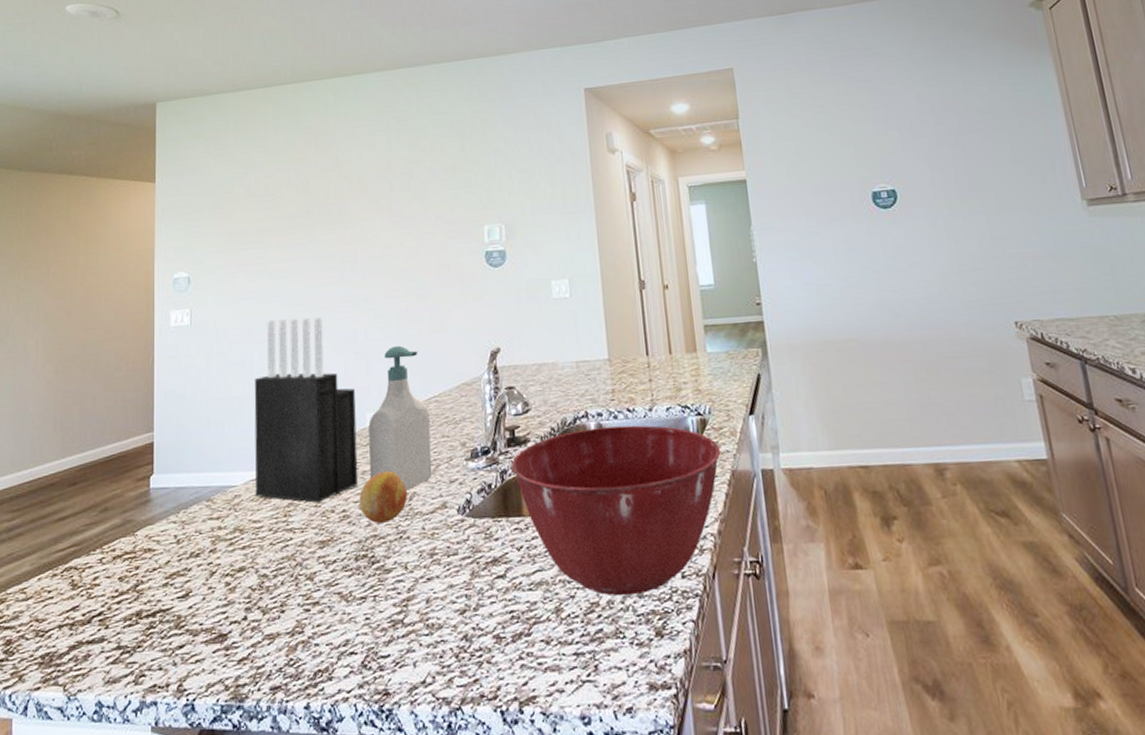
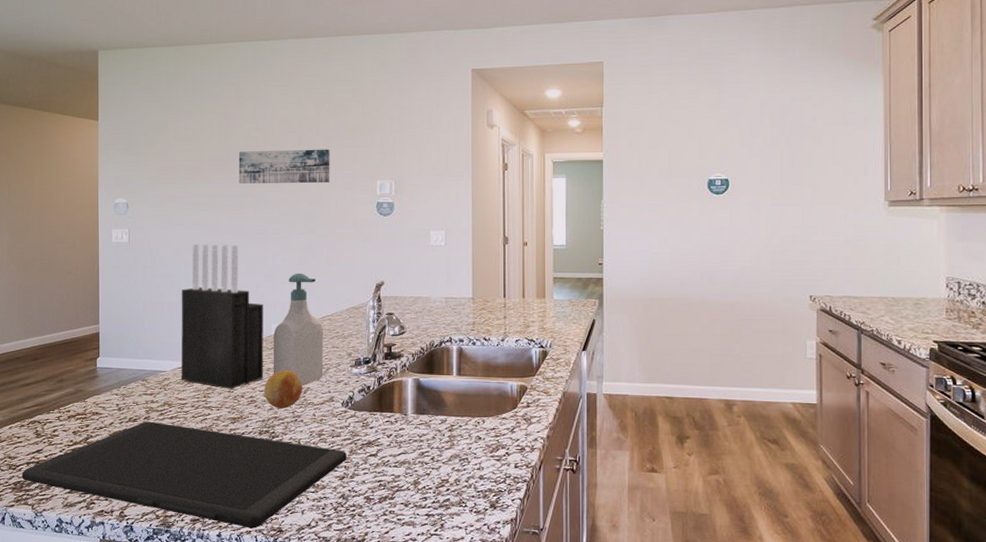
cutting board: none [51,555,468,694] -> present [21,421,347,529]
wall art: none [319,193,429,243] -> present [238,149,330,184]
mixing bowl: present [511,425,721,596] -> none [387,351,556,477]

